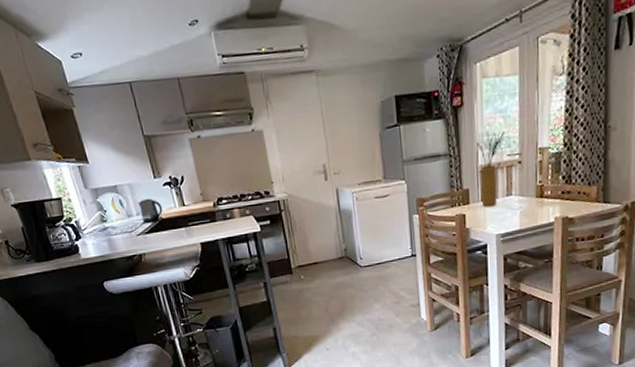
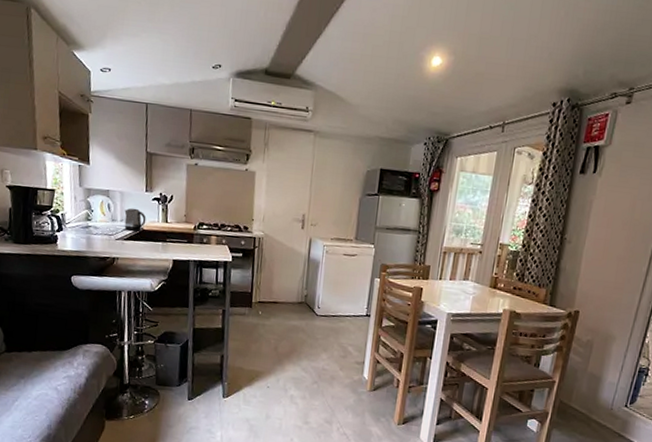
vase: present [476,130,504,208] -> none [440,218,472,287]

